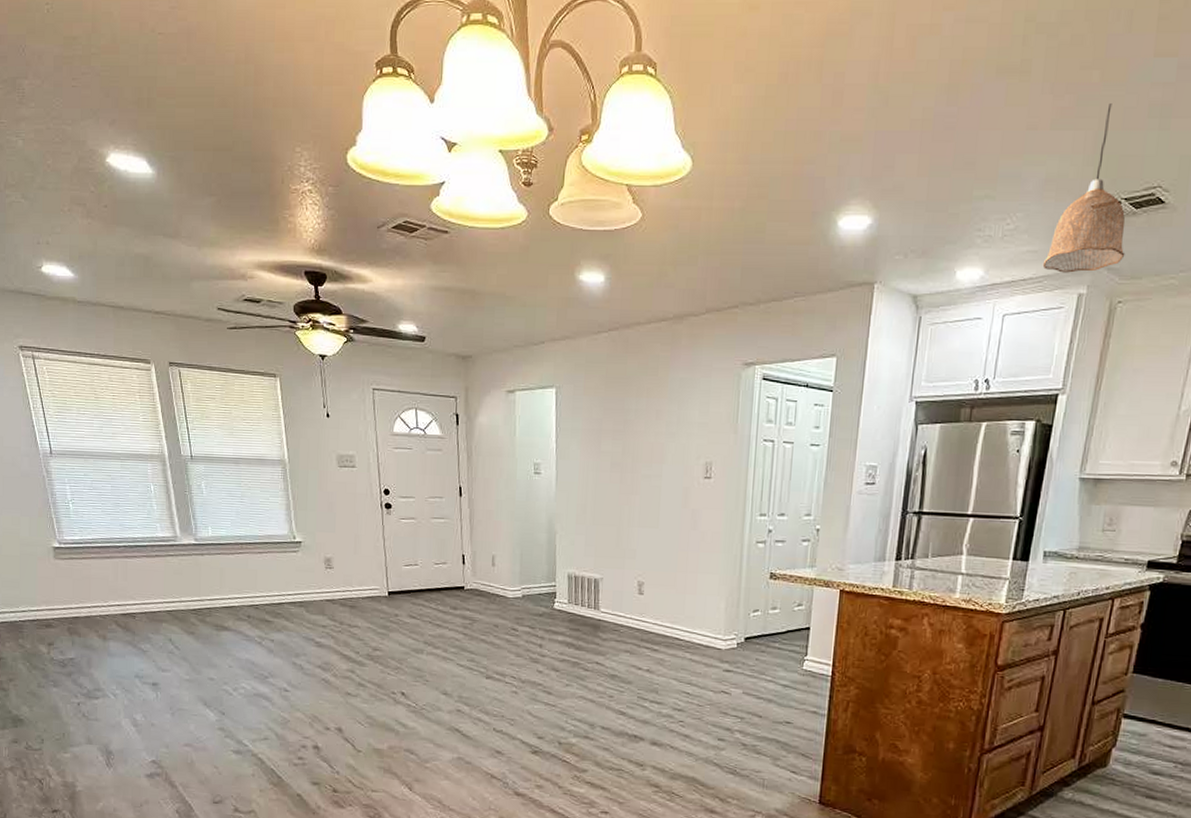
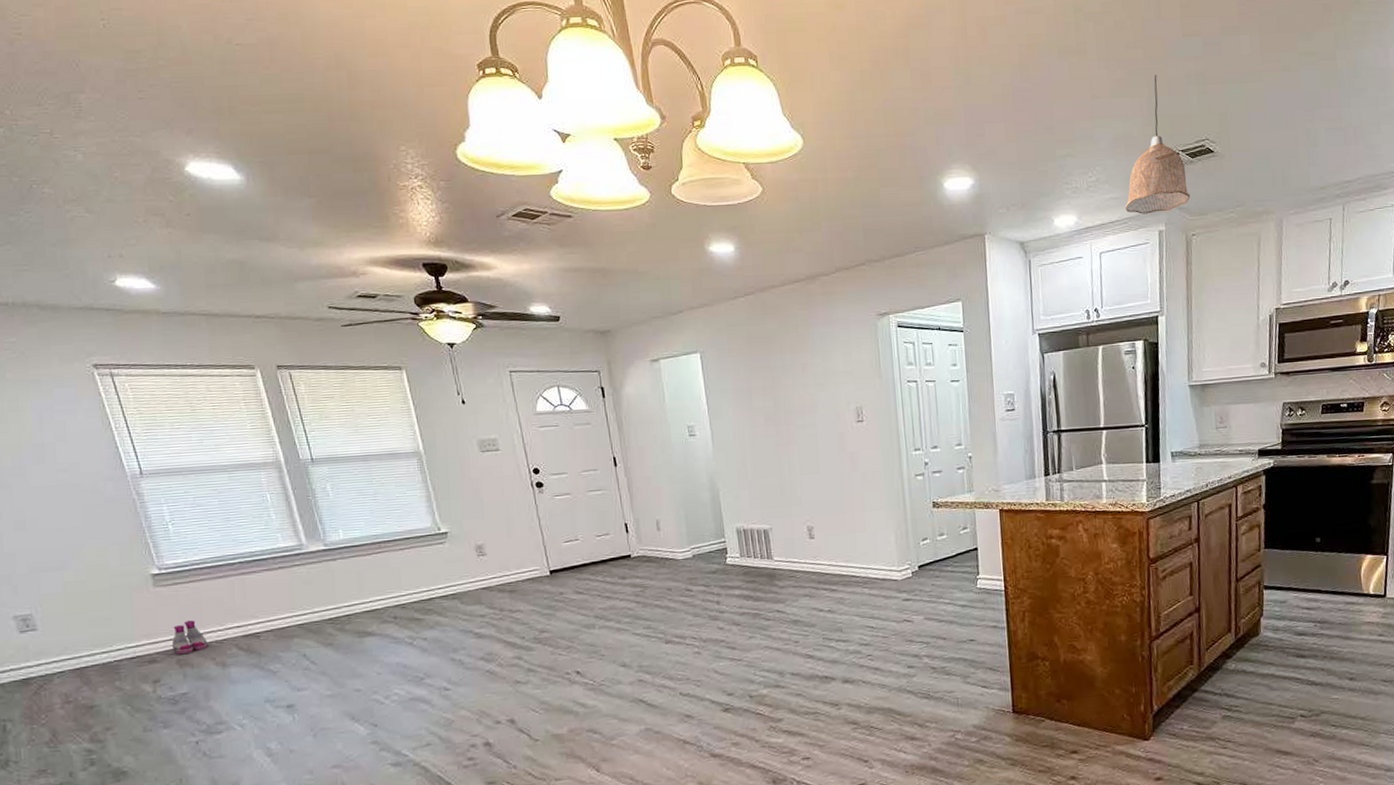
boots: none [64,593,94,623] -> present [171,620,208,654]

